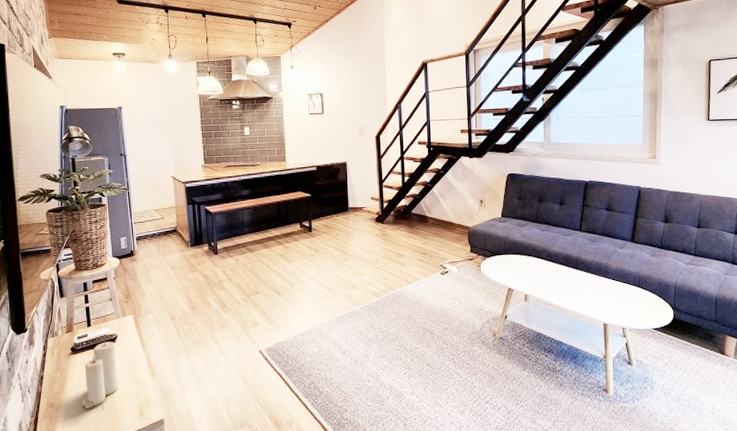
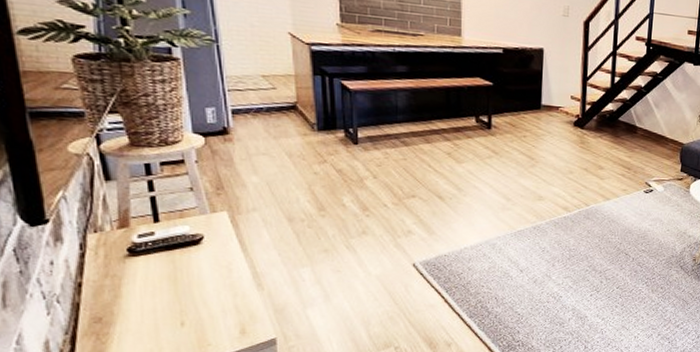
candle: present [82,340,118,408] -> none [149,241,207,324]

